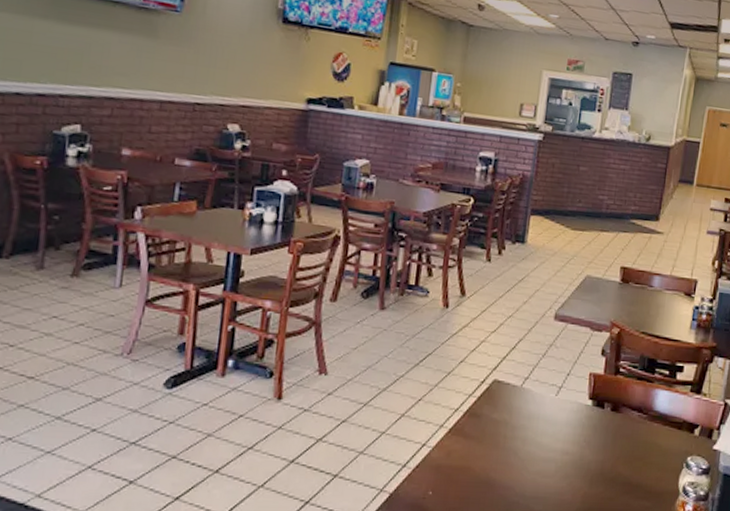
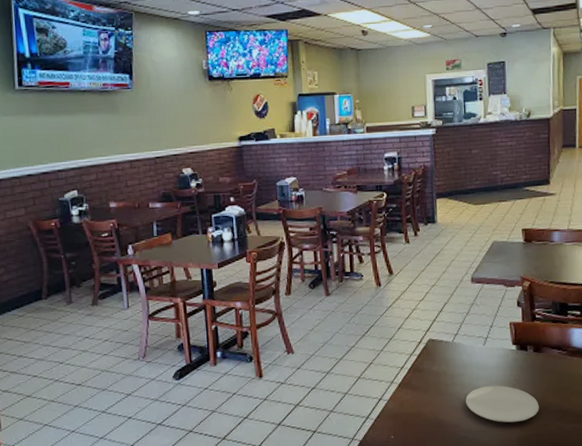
plate: none [524,444,607,492] -> present [466,385,539,423]

